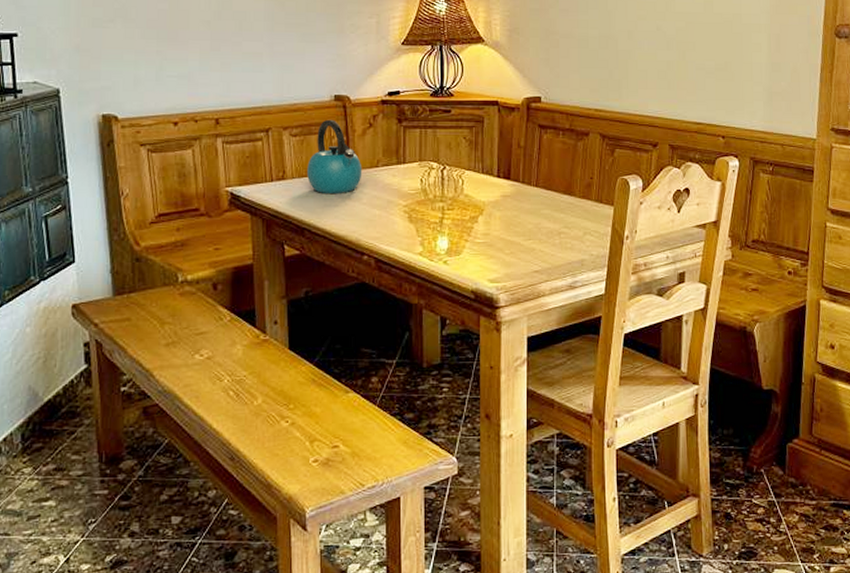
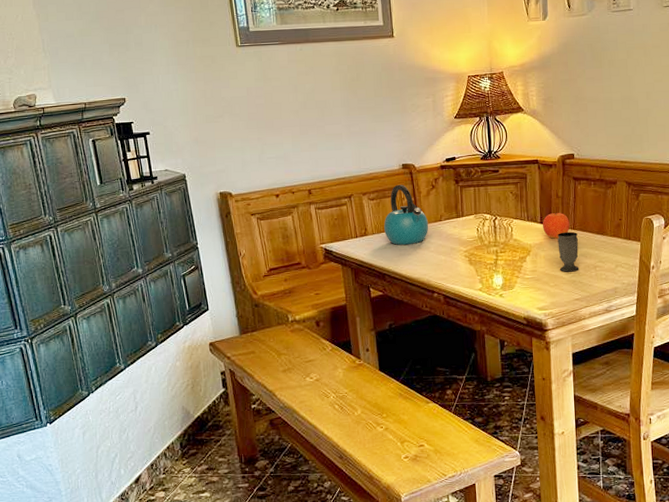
fruit: none [500,166,532,197] -> present [543,213,570,239]
cup: none [517,189,542,238] -> present [557,231,579,272]

